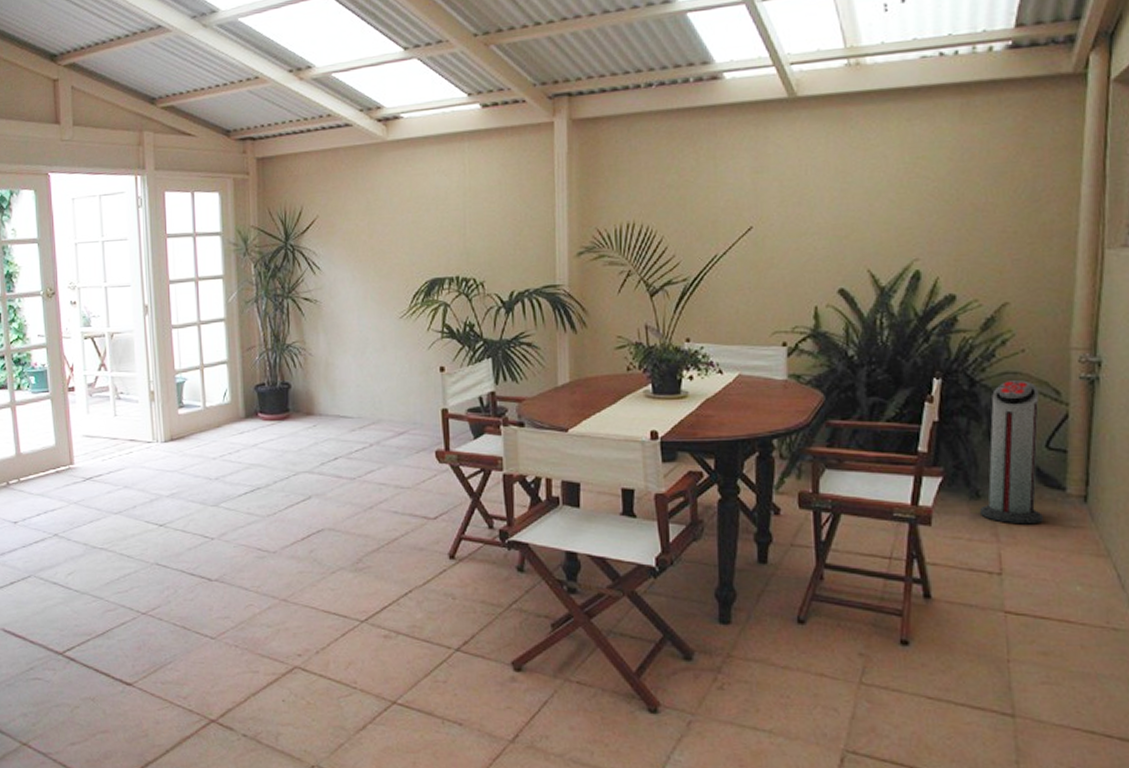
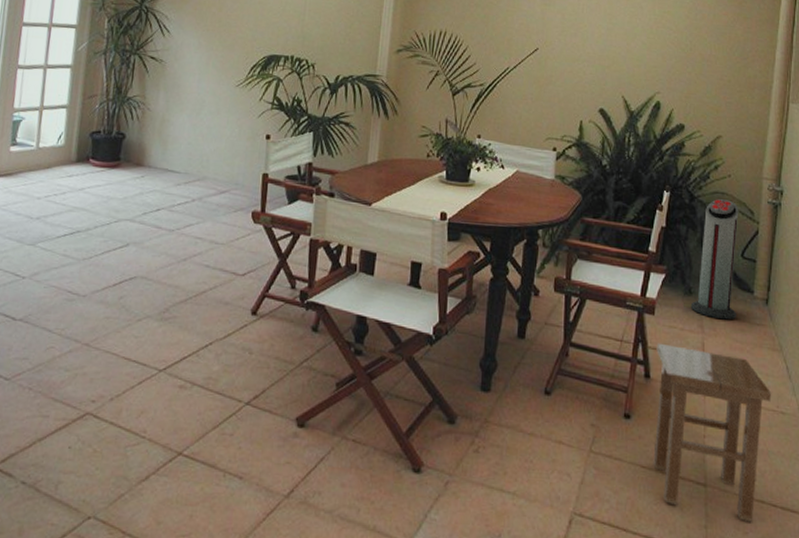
stool: none [937,557,1099,755] -> present [653,343,772,522]

